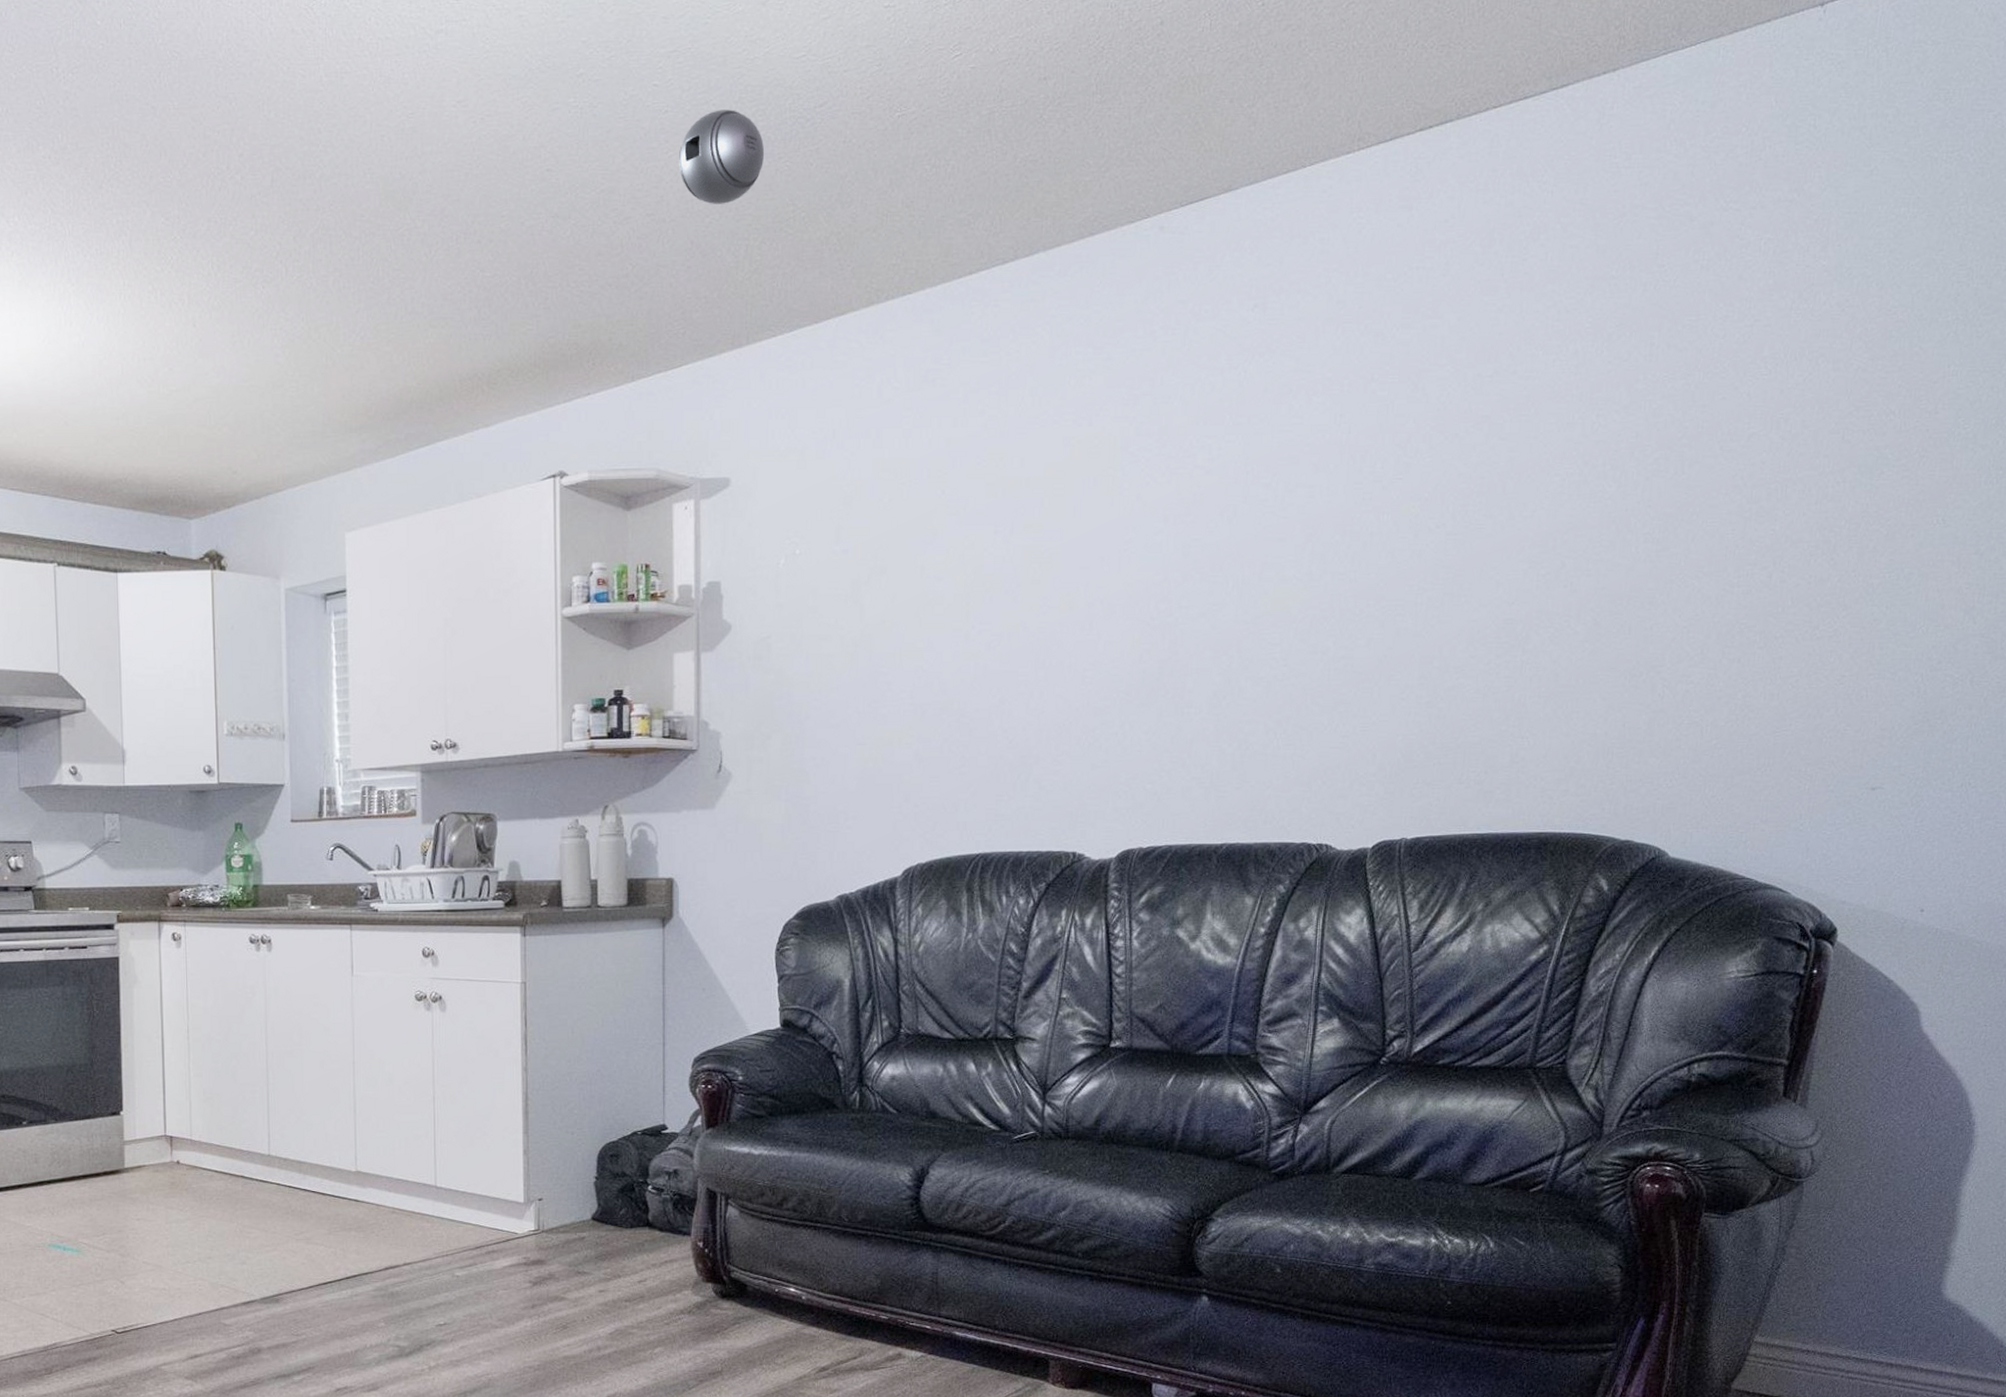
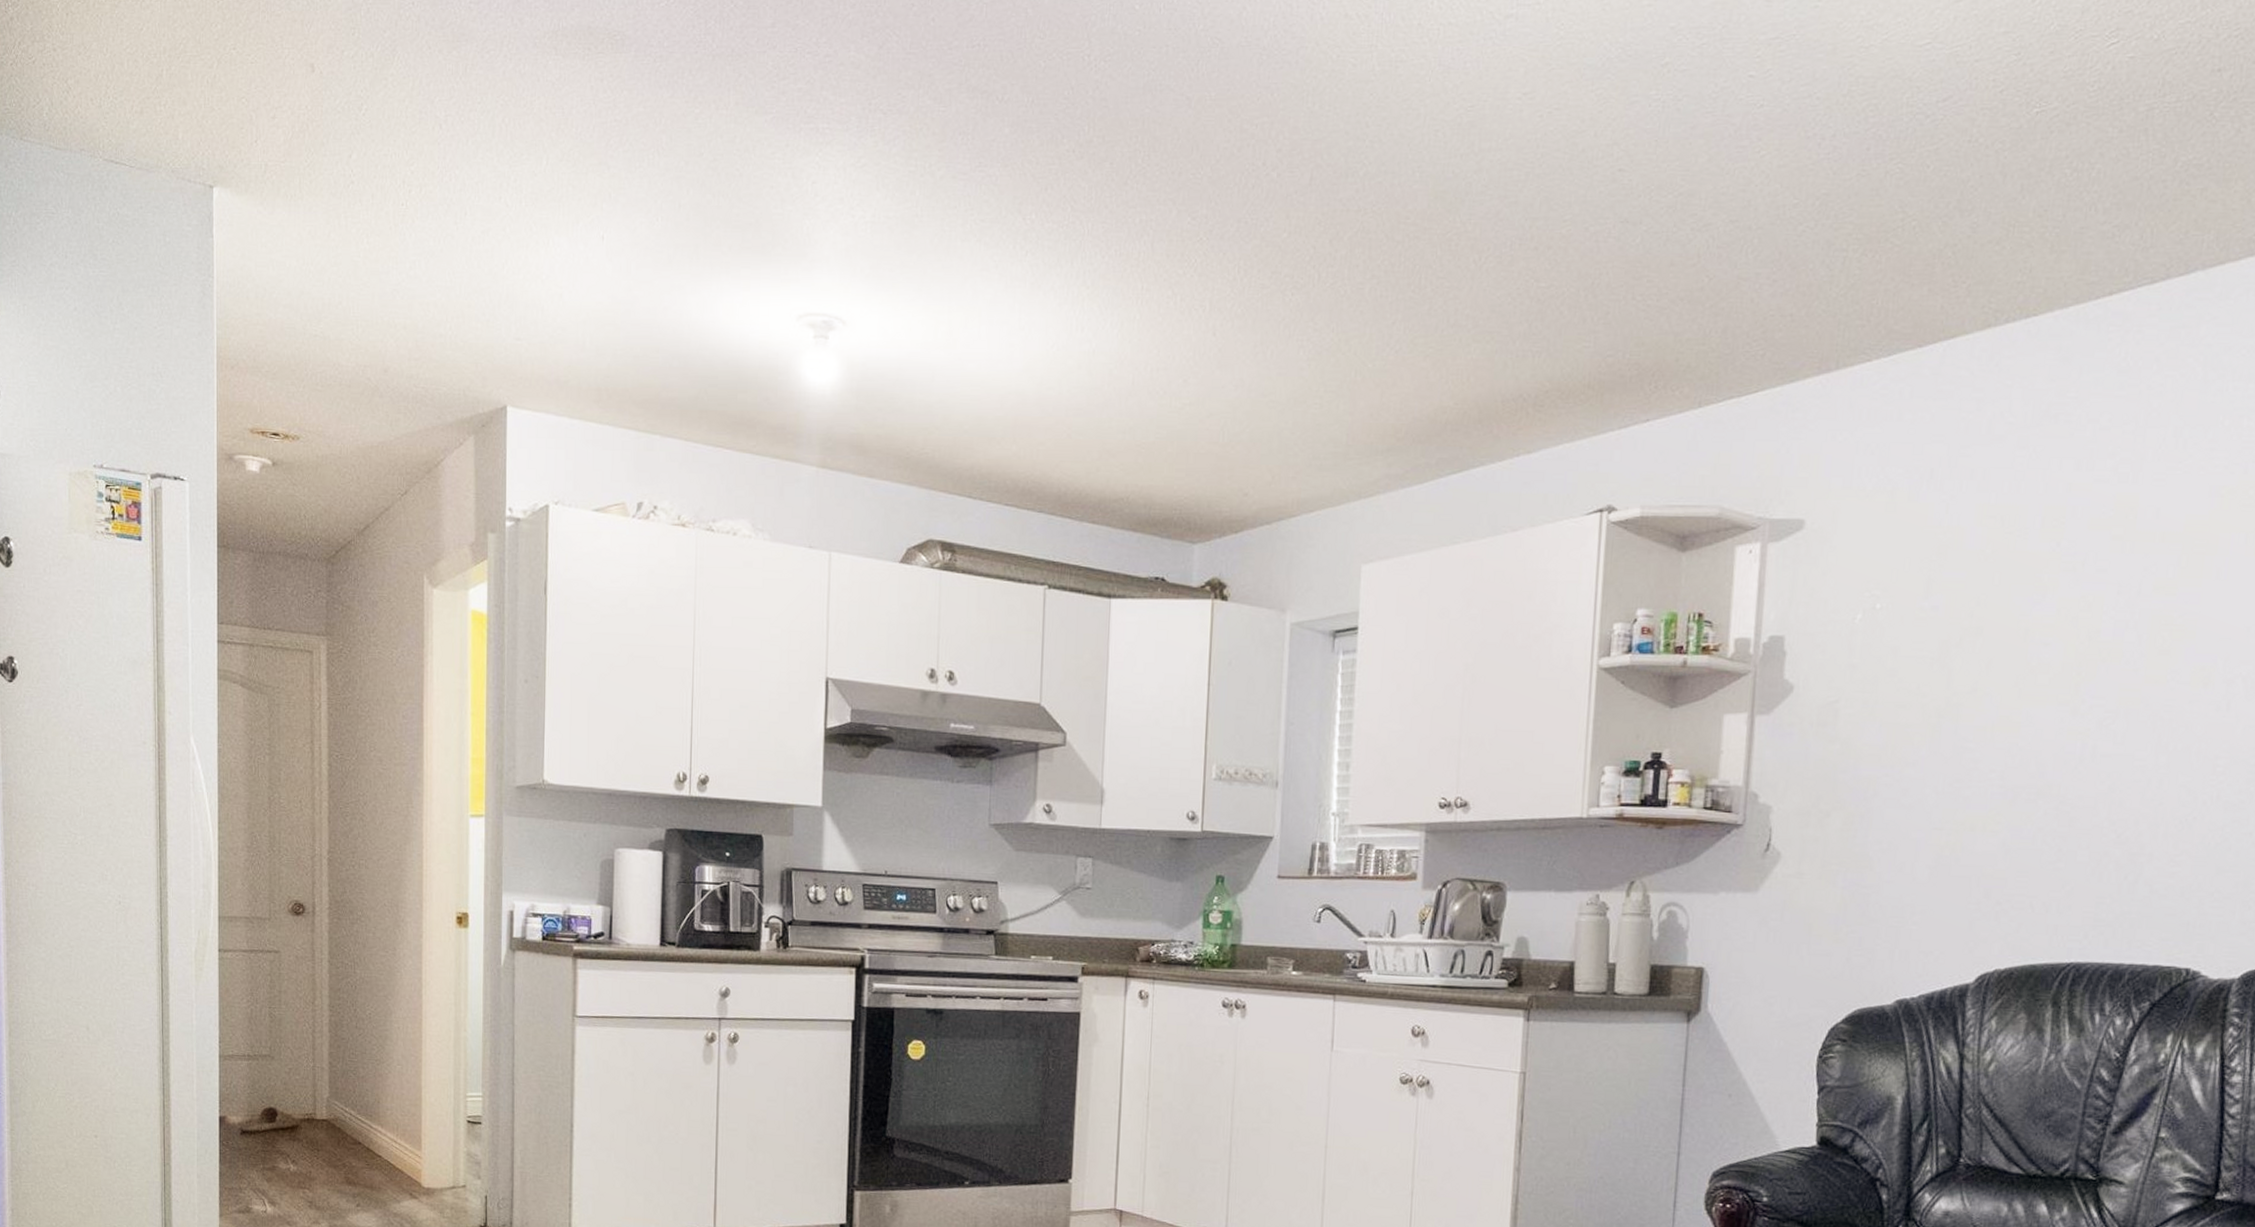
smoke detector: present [678,110,765,204] -> none [1771,104,1874,210]

